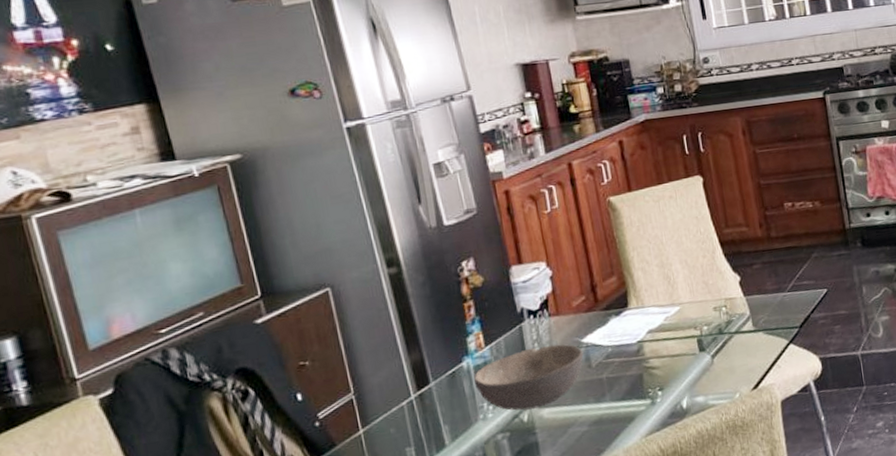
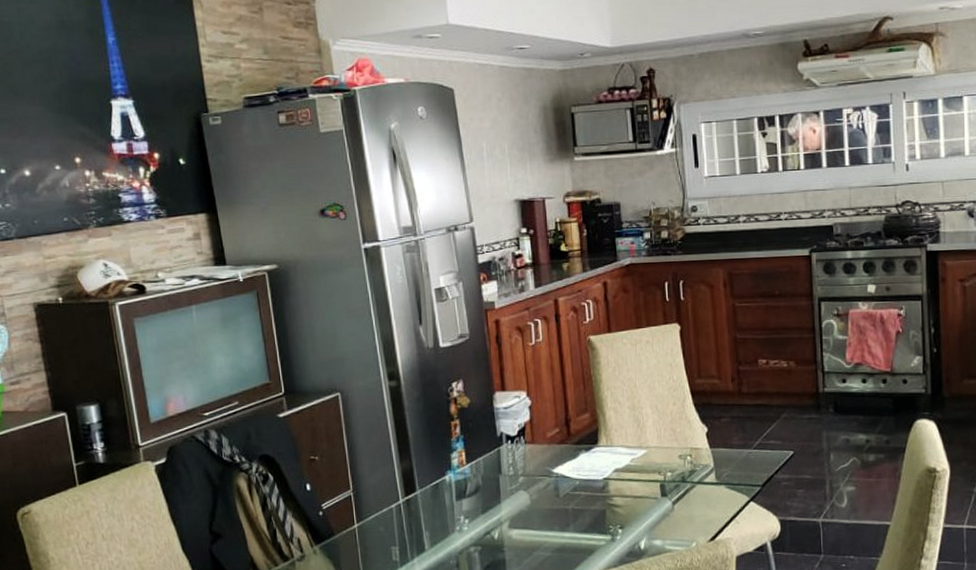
bowl: present [474,344,584,411] -> none [454,471,553,528]

